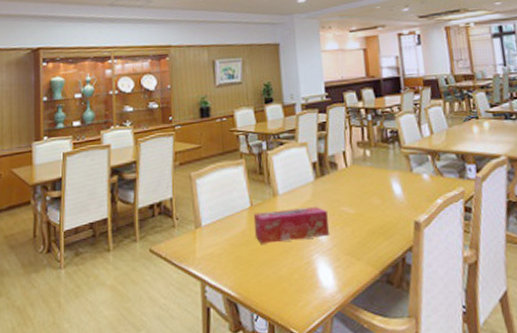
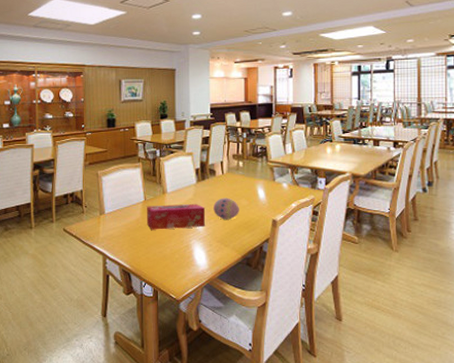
decorative egg: none [338,196,371,225] -> present [213,197,239,220]

